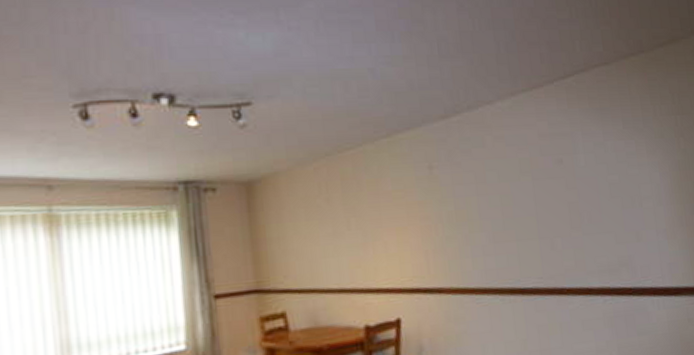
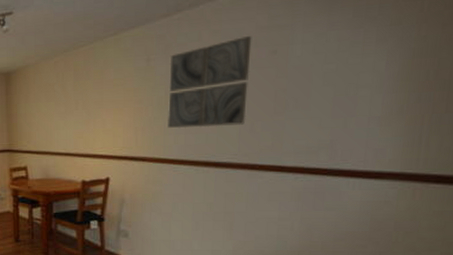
wall art: none [455,144,545,250] -> present [167,36,252,129]

